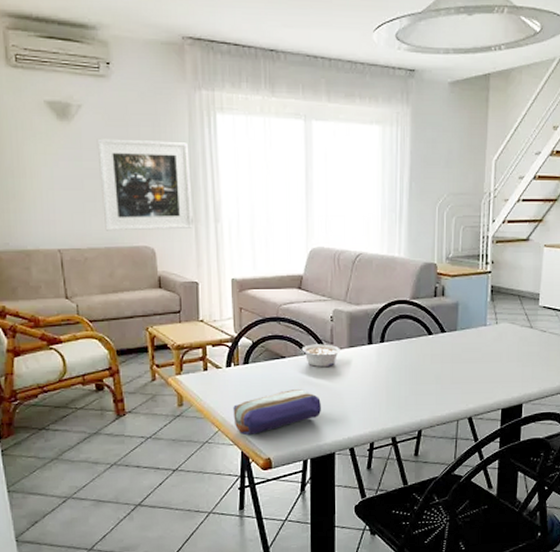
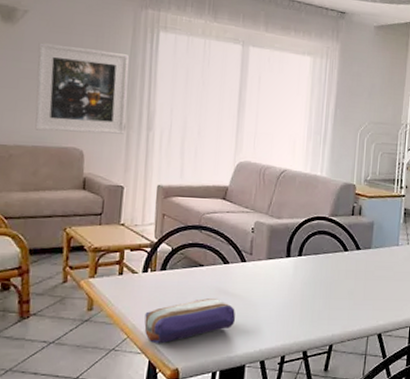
legume: present [301,344,340,367] -> none [220,254,259,277]

